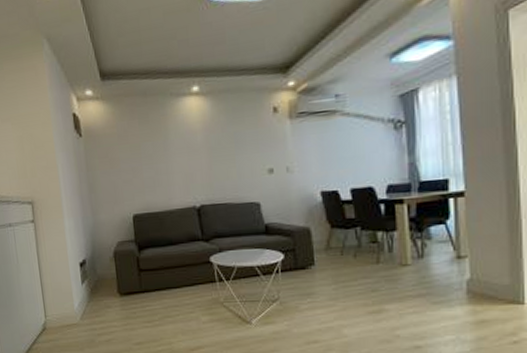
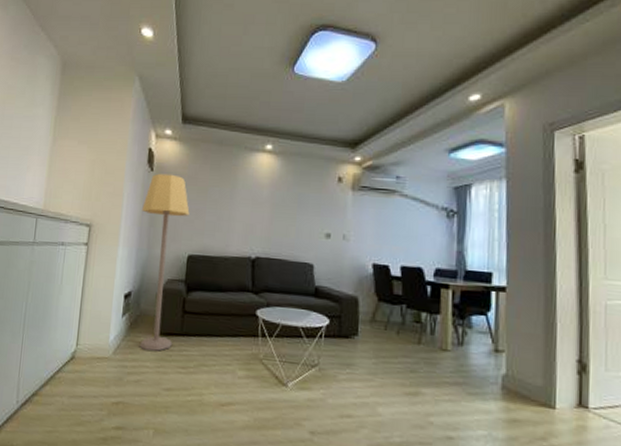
lamp: none [78,136,135,312] -> present [139,173,190,351]

